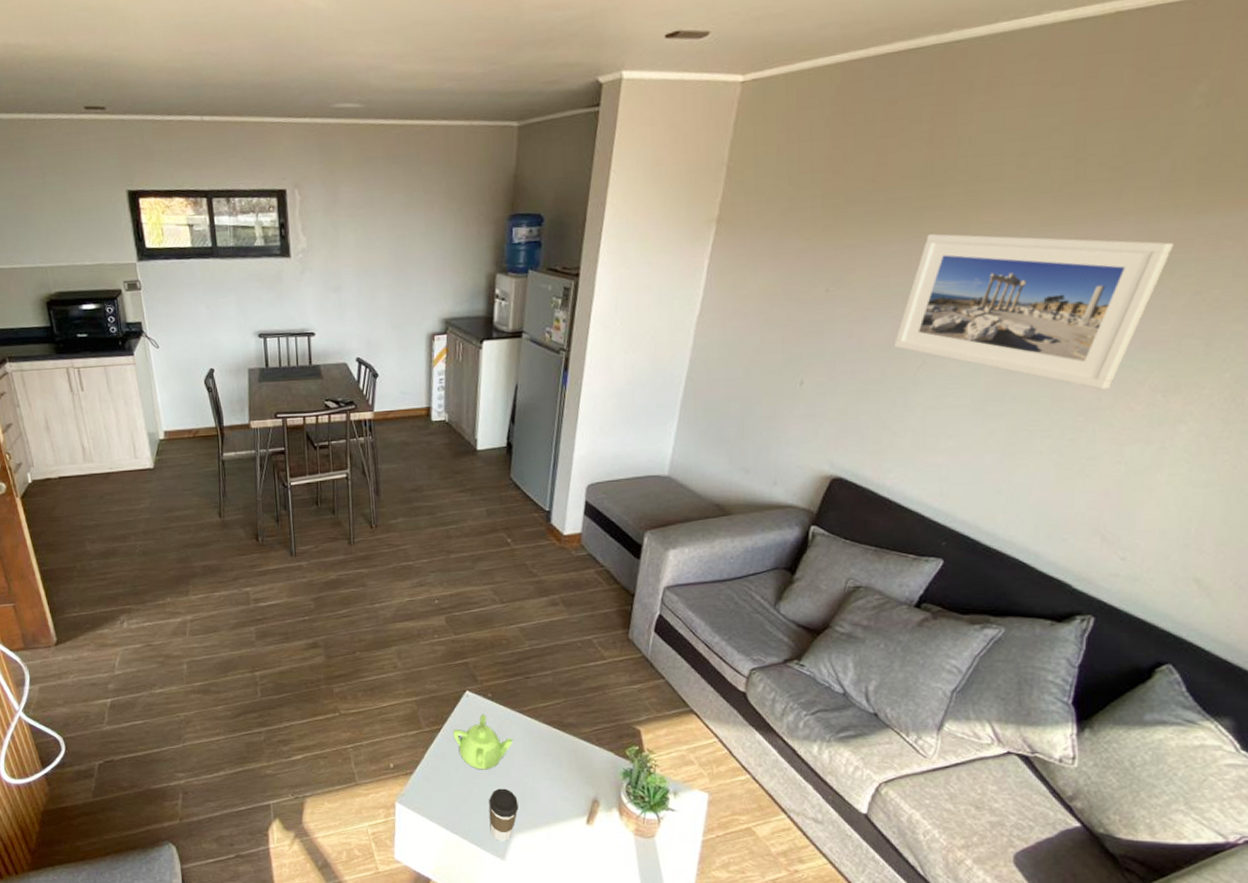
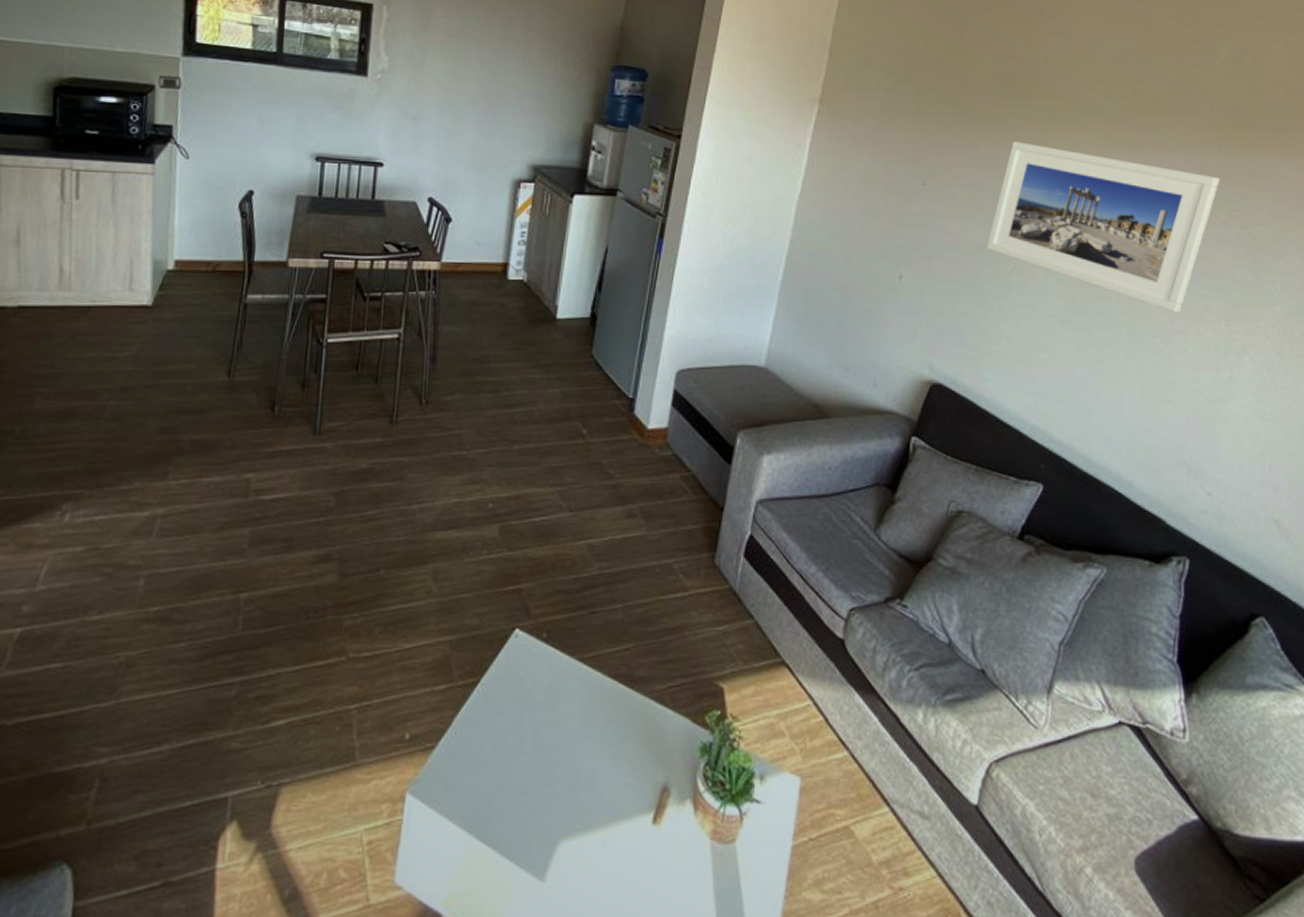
teapot: present [452,714,513,770] -> none [492,662,569,743]
coffee cup: present [489,788,518,842] -> none [528,771,568,853]

